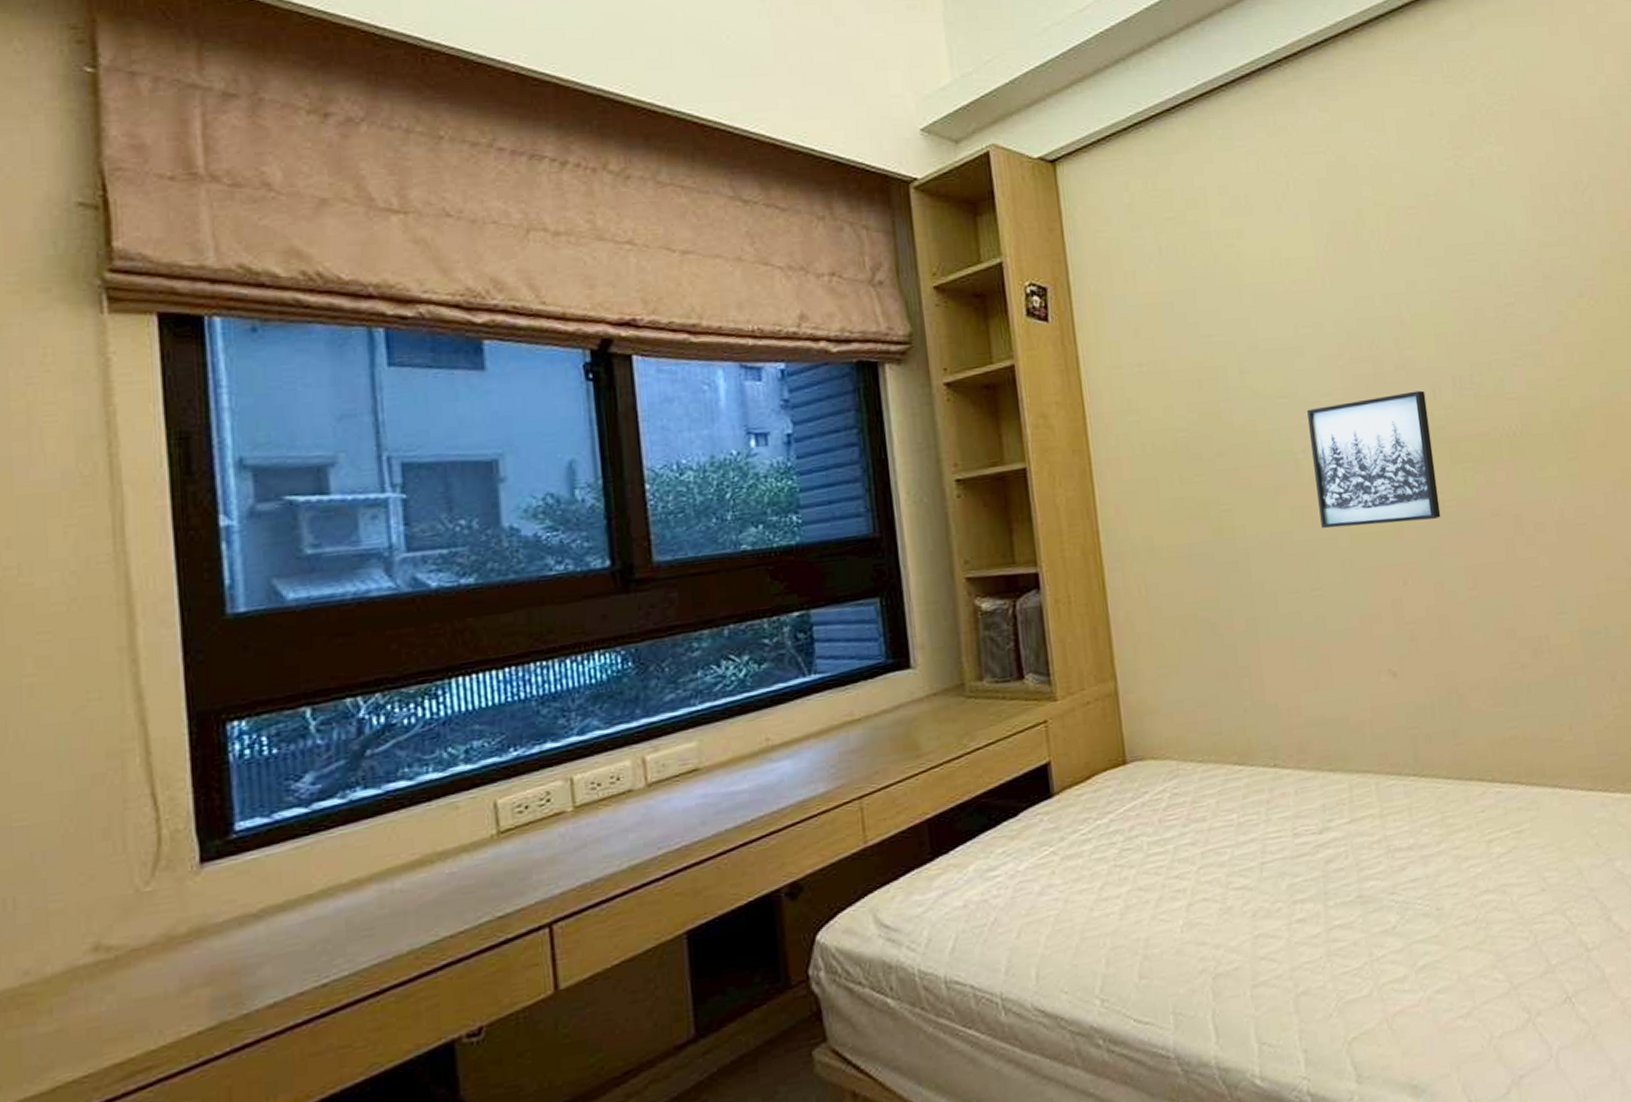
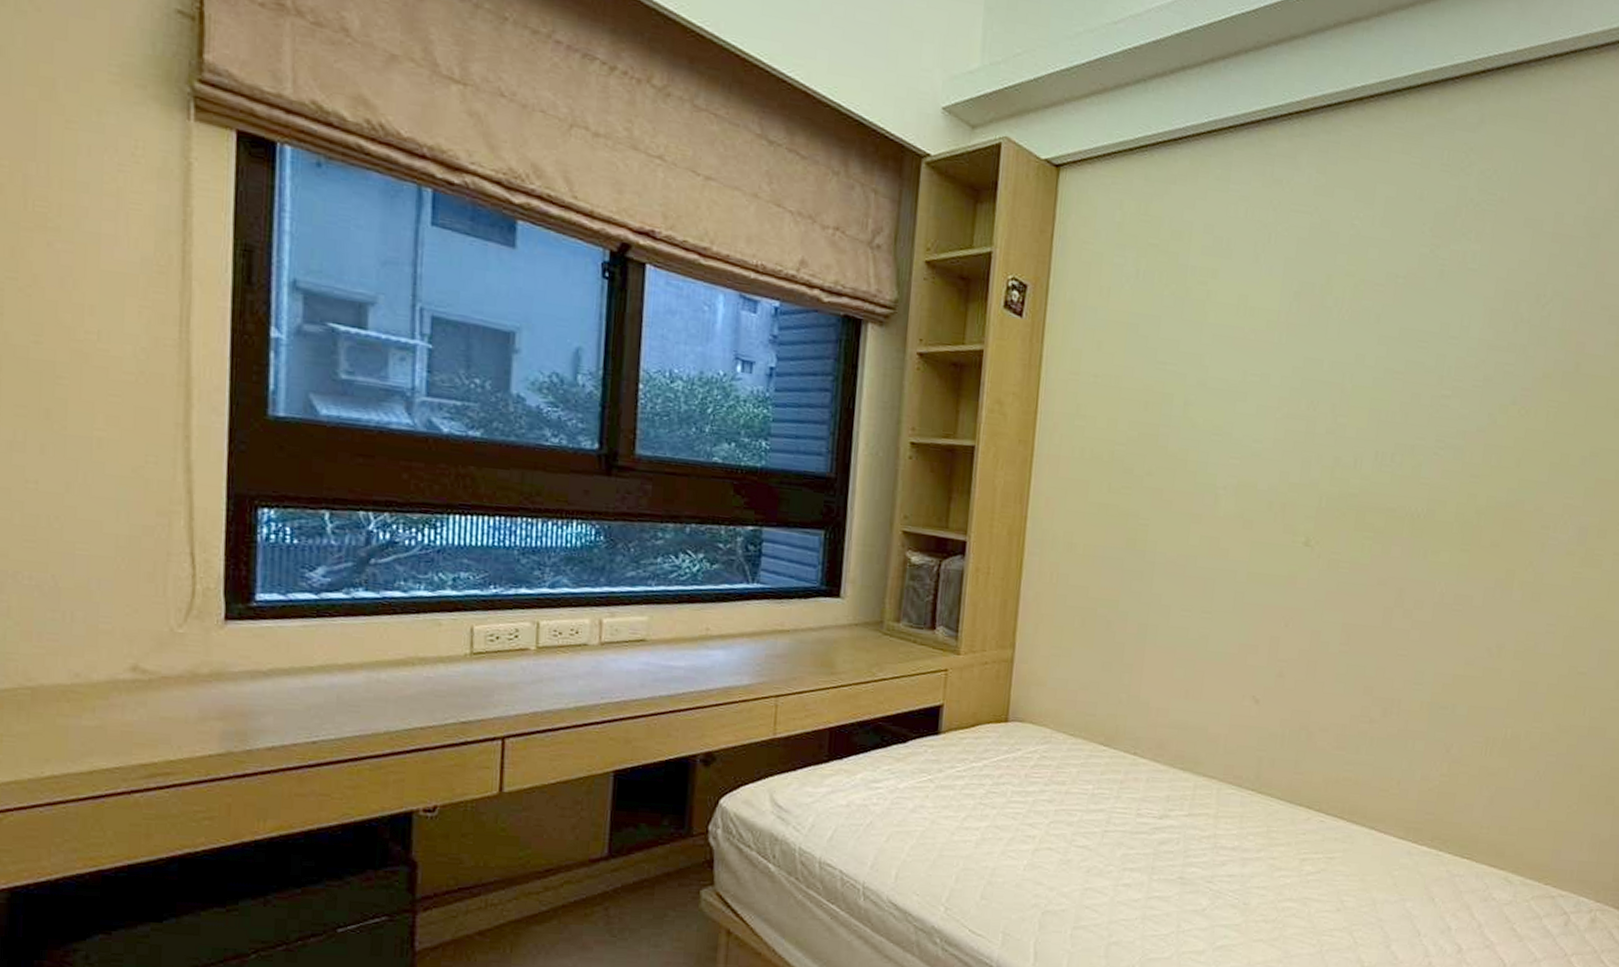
wall art: present [1307,390,1441,529] -> none [1224,451,1348,576]

